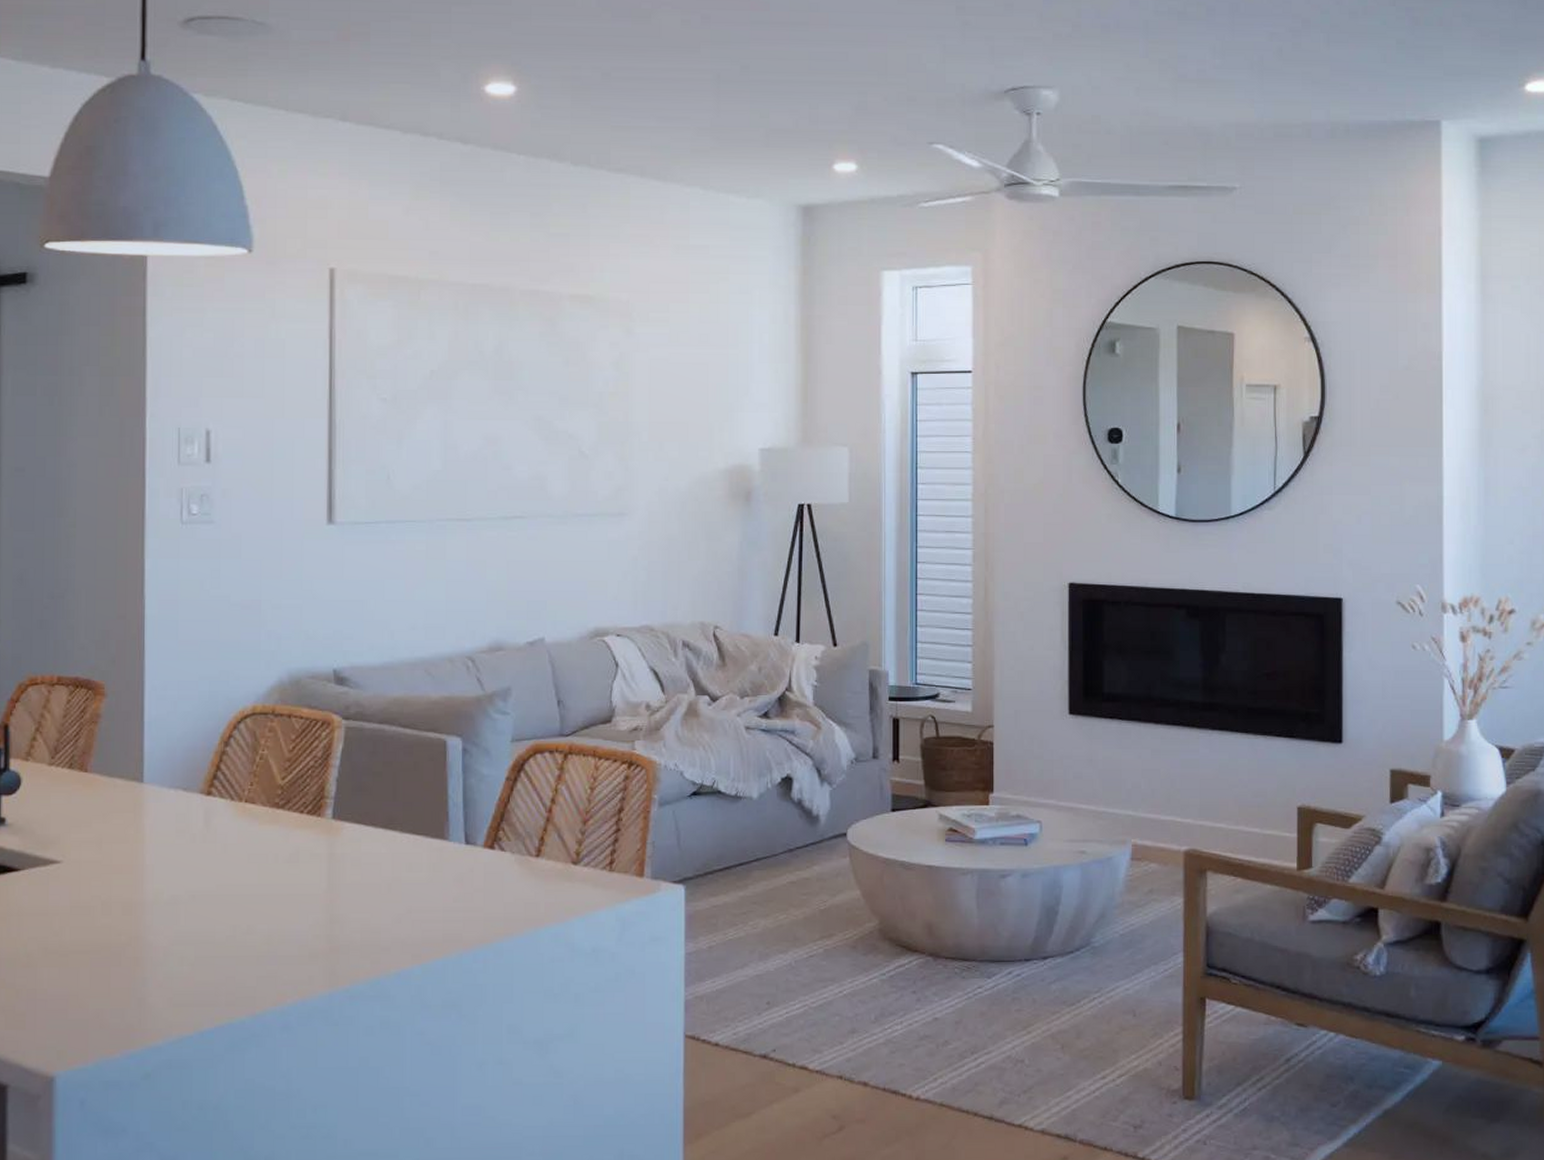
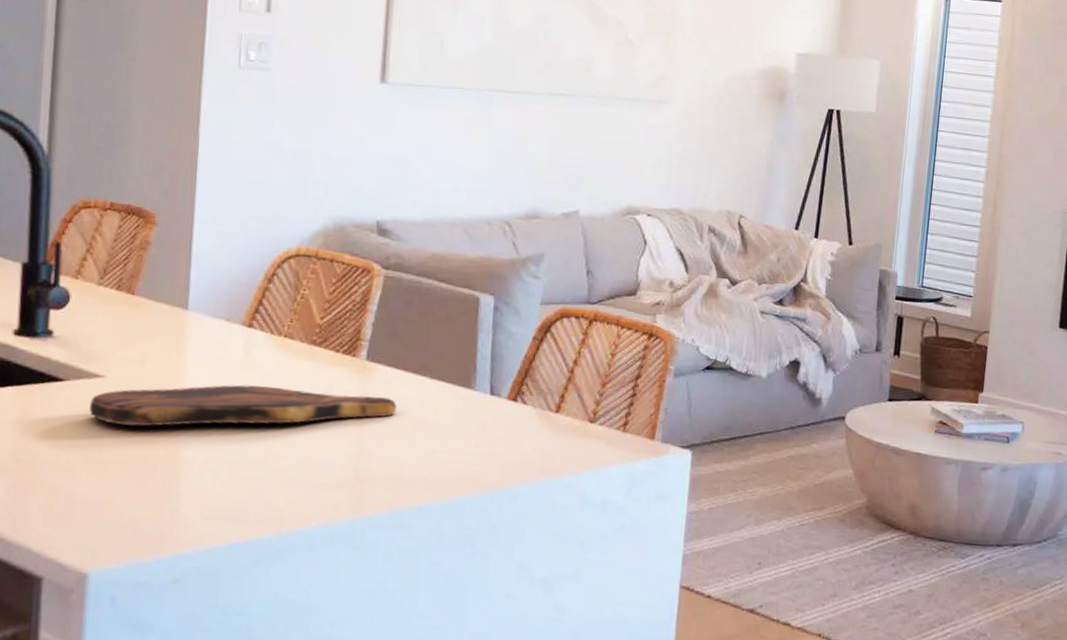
cutting board: none [46,856,367,913] -> present [88,384,397,427]

